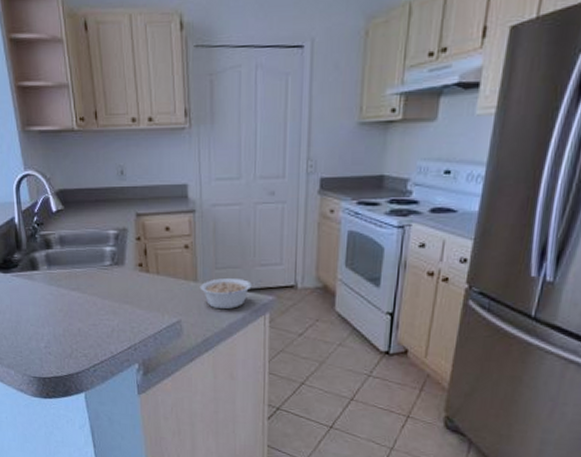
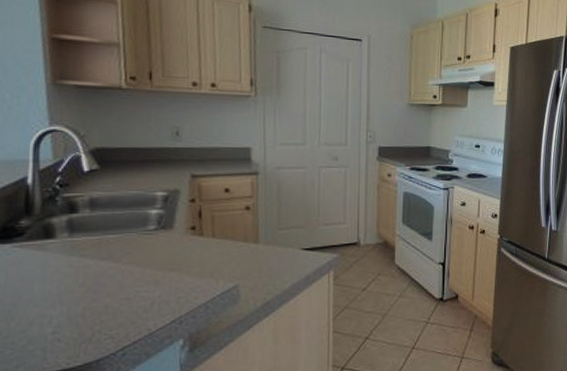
legume: present [200,278,262,310] -> none [261,238,326,271]

